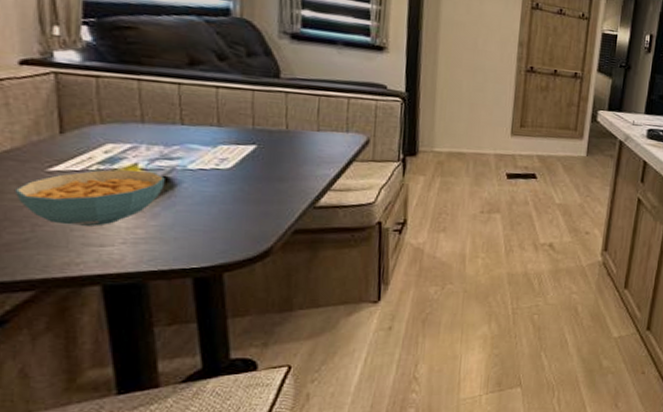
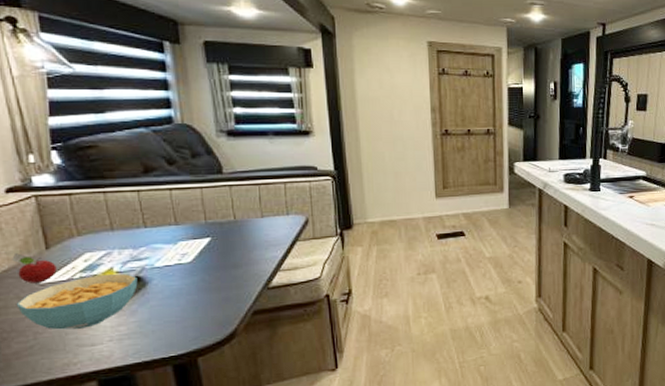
fruit: none [15,133,70,170] -> present [10,253,57,283]

